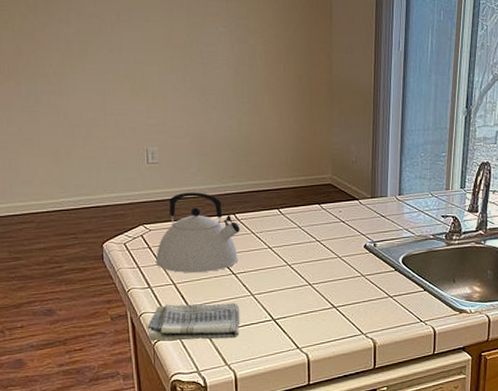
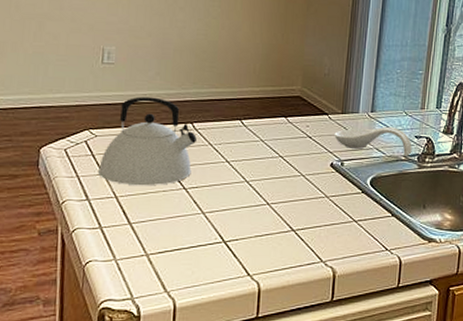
dish towel: present [147,303,240,341] -> none [78,219,187,262]
spoon rest: none [366,208,440,235] -> present [334,126,412,156]

